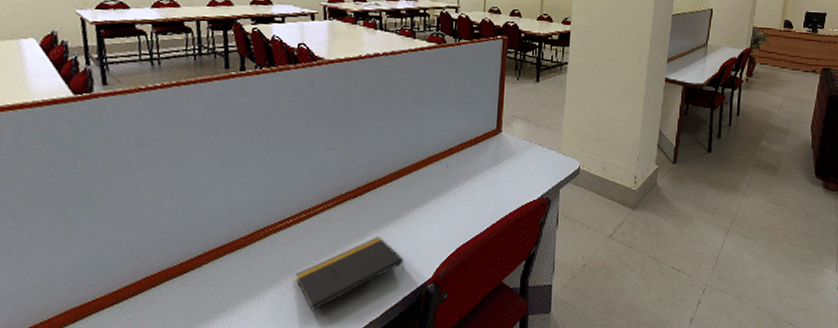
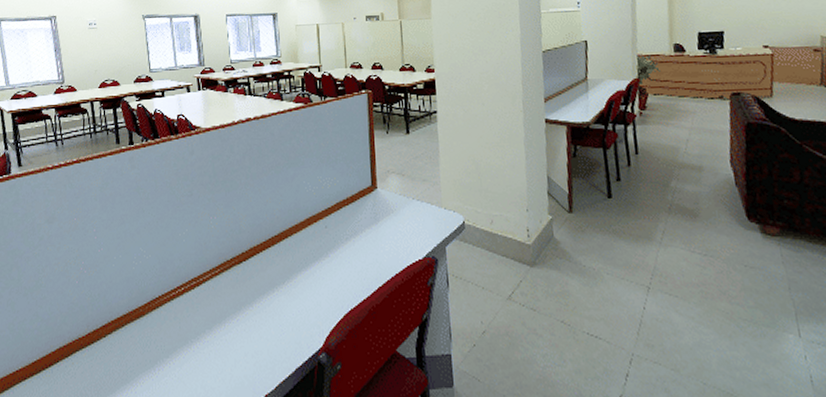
notepad: present [295,236,405,311] -> none [190,303,295,383]

